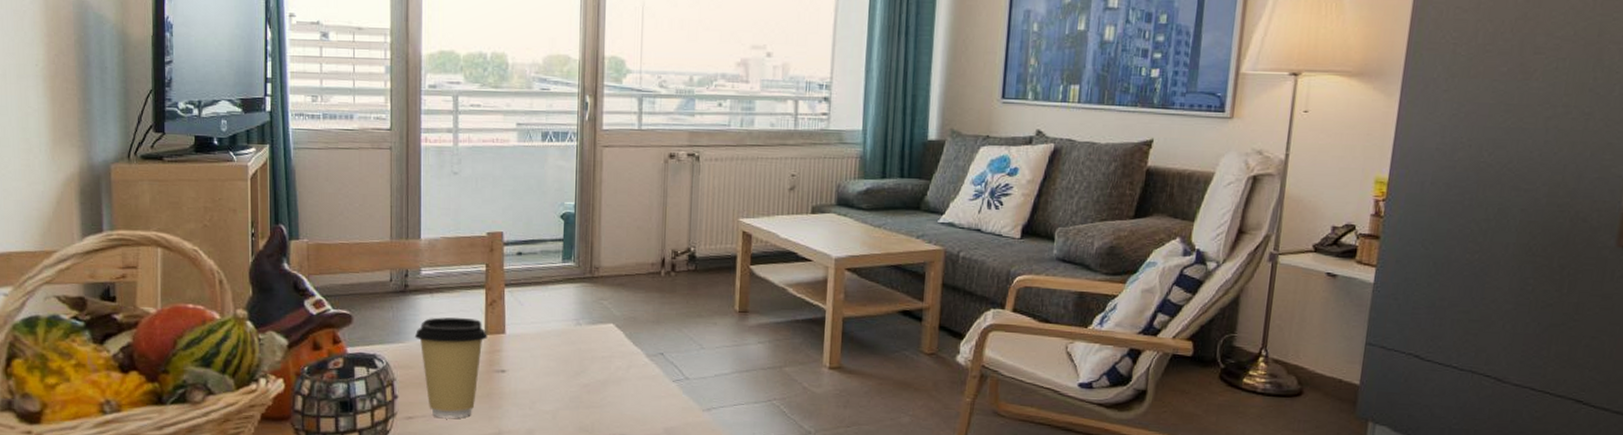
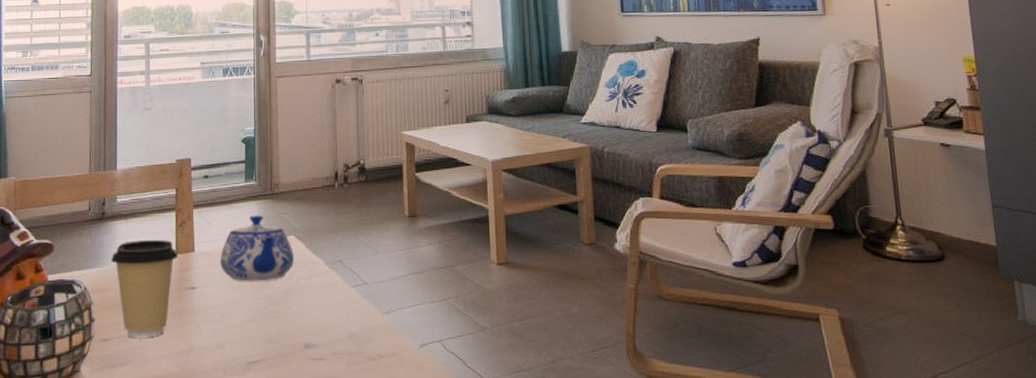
teapot: none [533,299,612,369] -> present [220,215,294,282]

